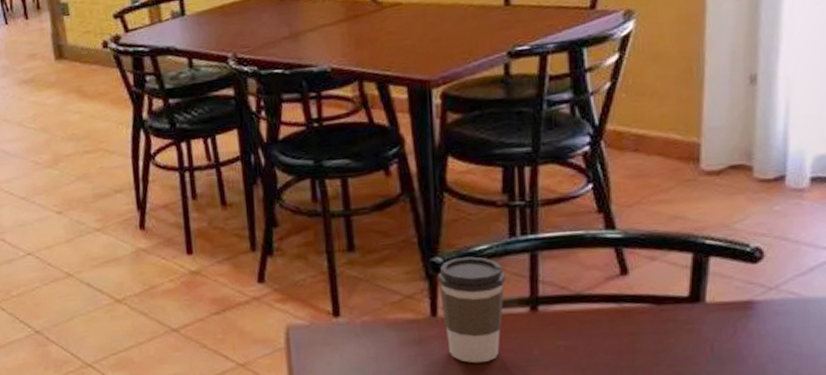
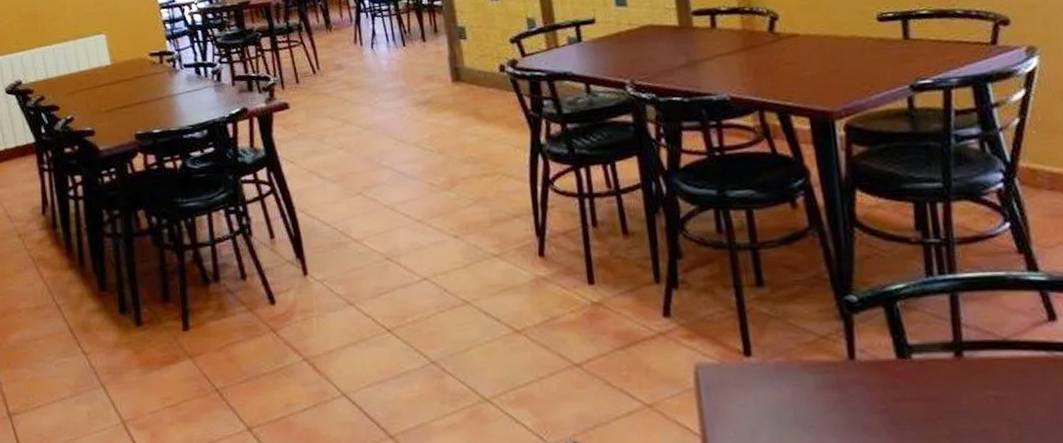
coffee cup: present [438,256,505,363] -> none [853,296,926,412]

